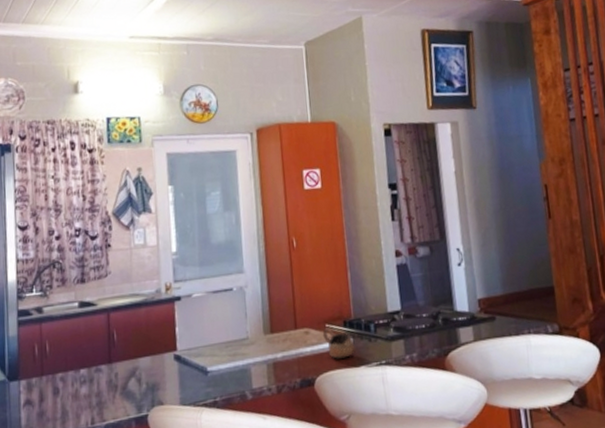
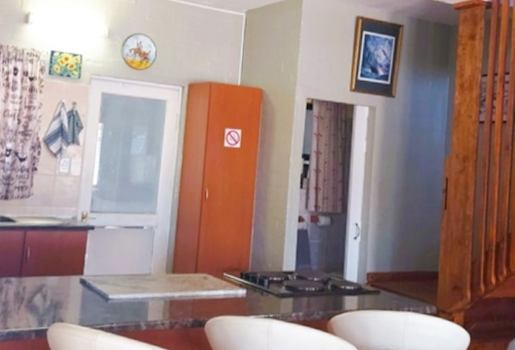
cup: present [322,327,356,359] -> none [219,276,248,307]

